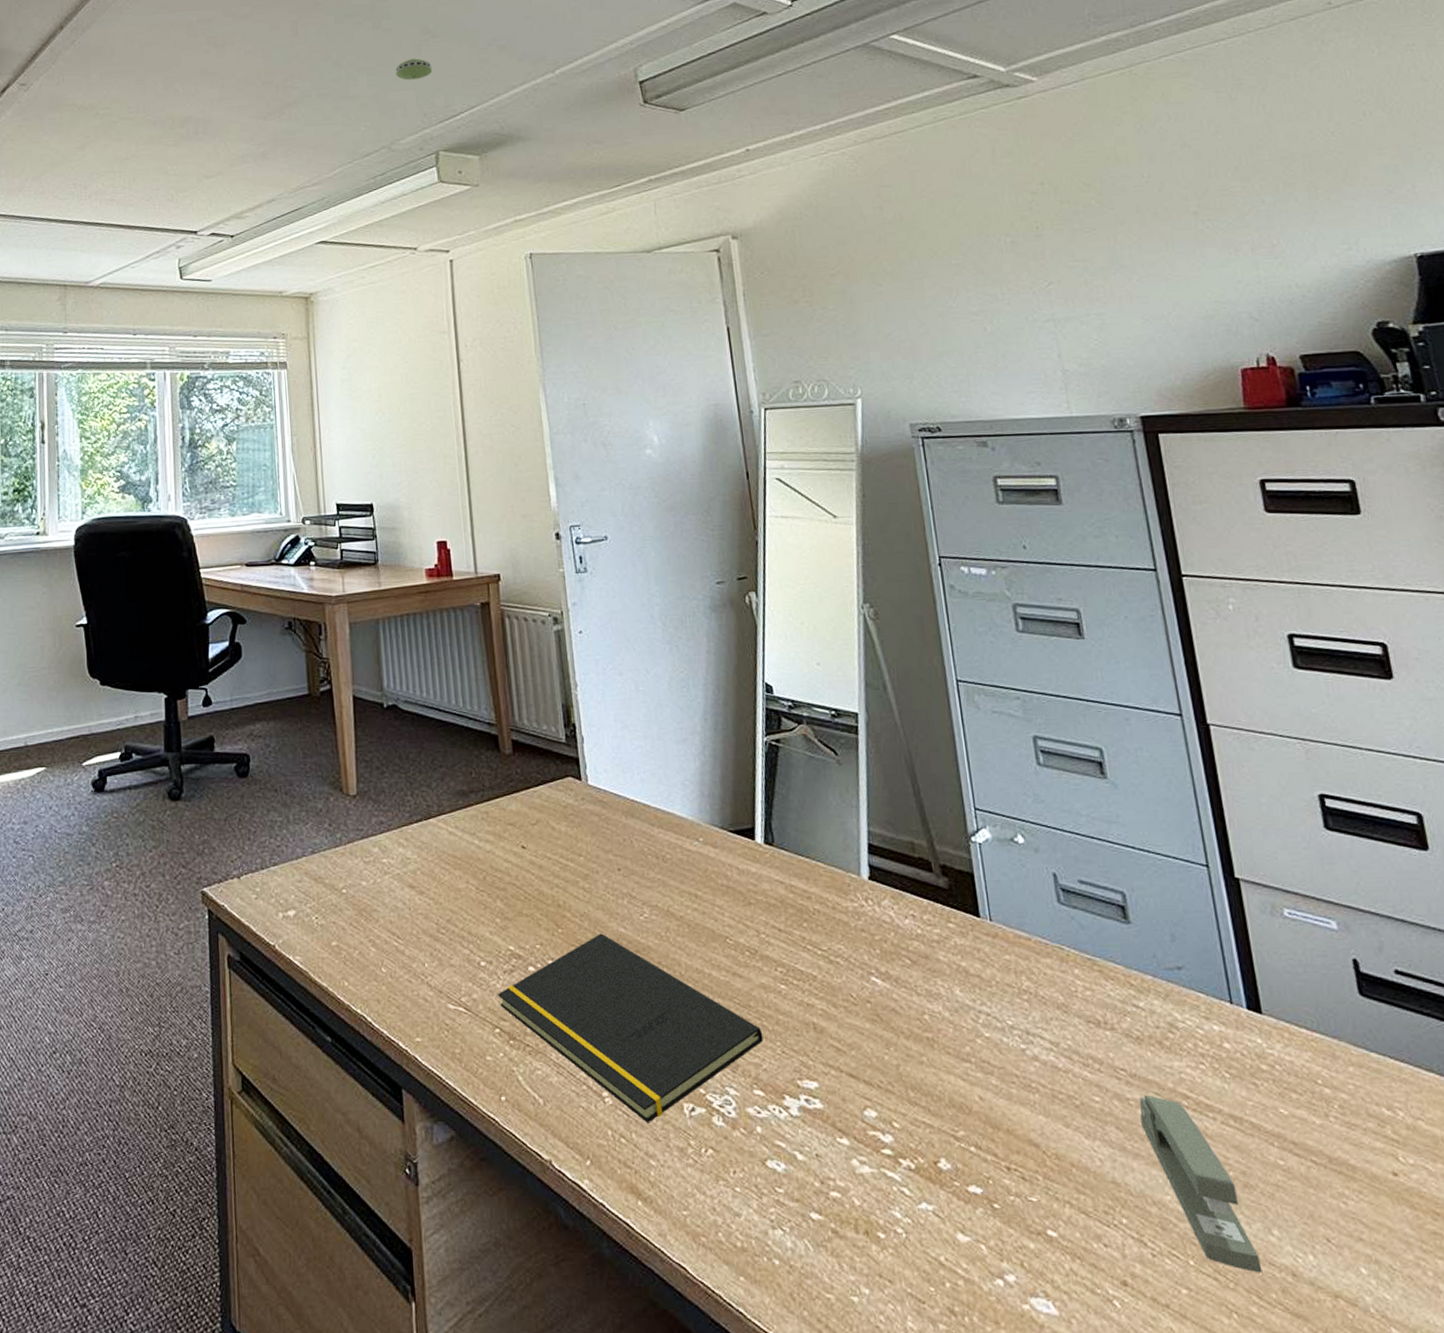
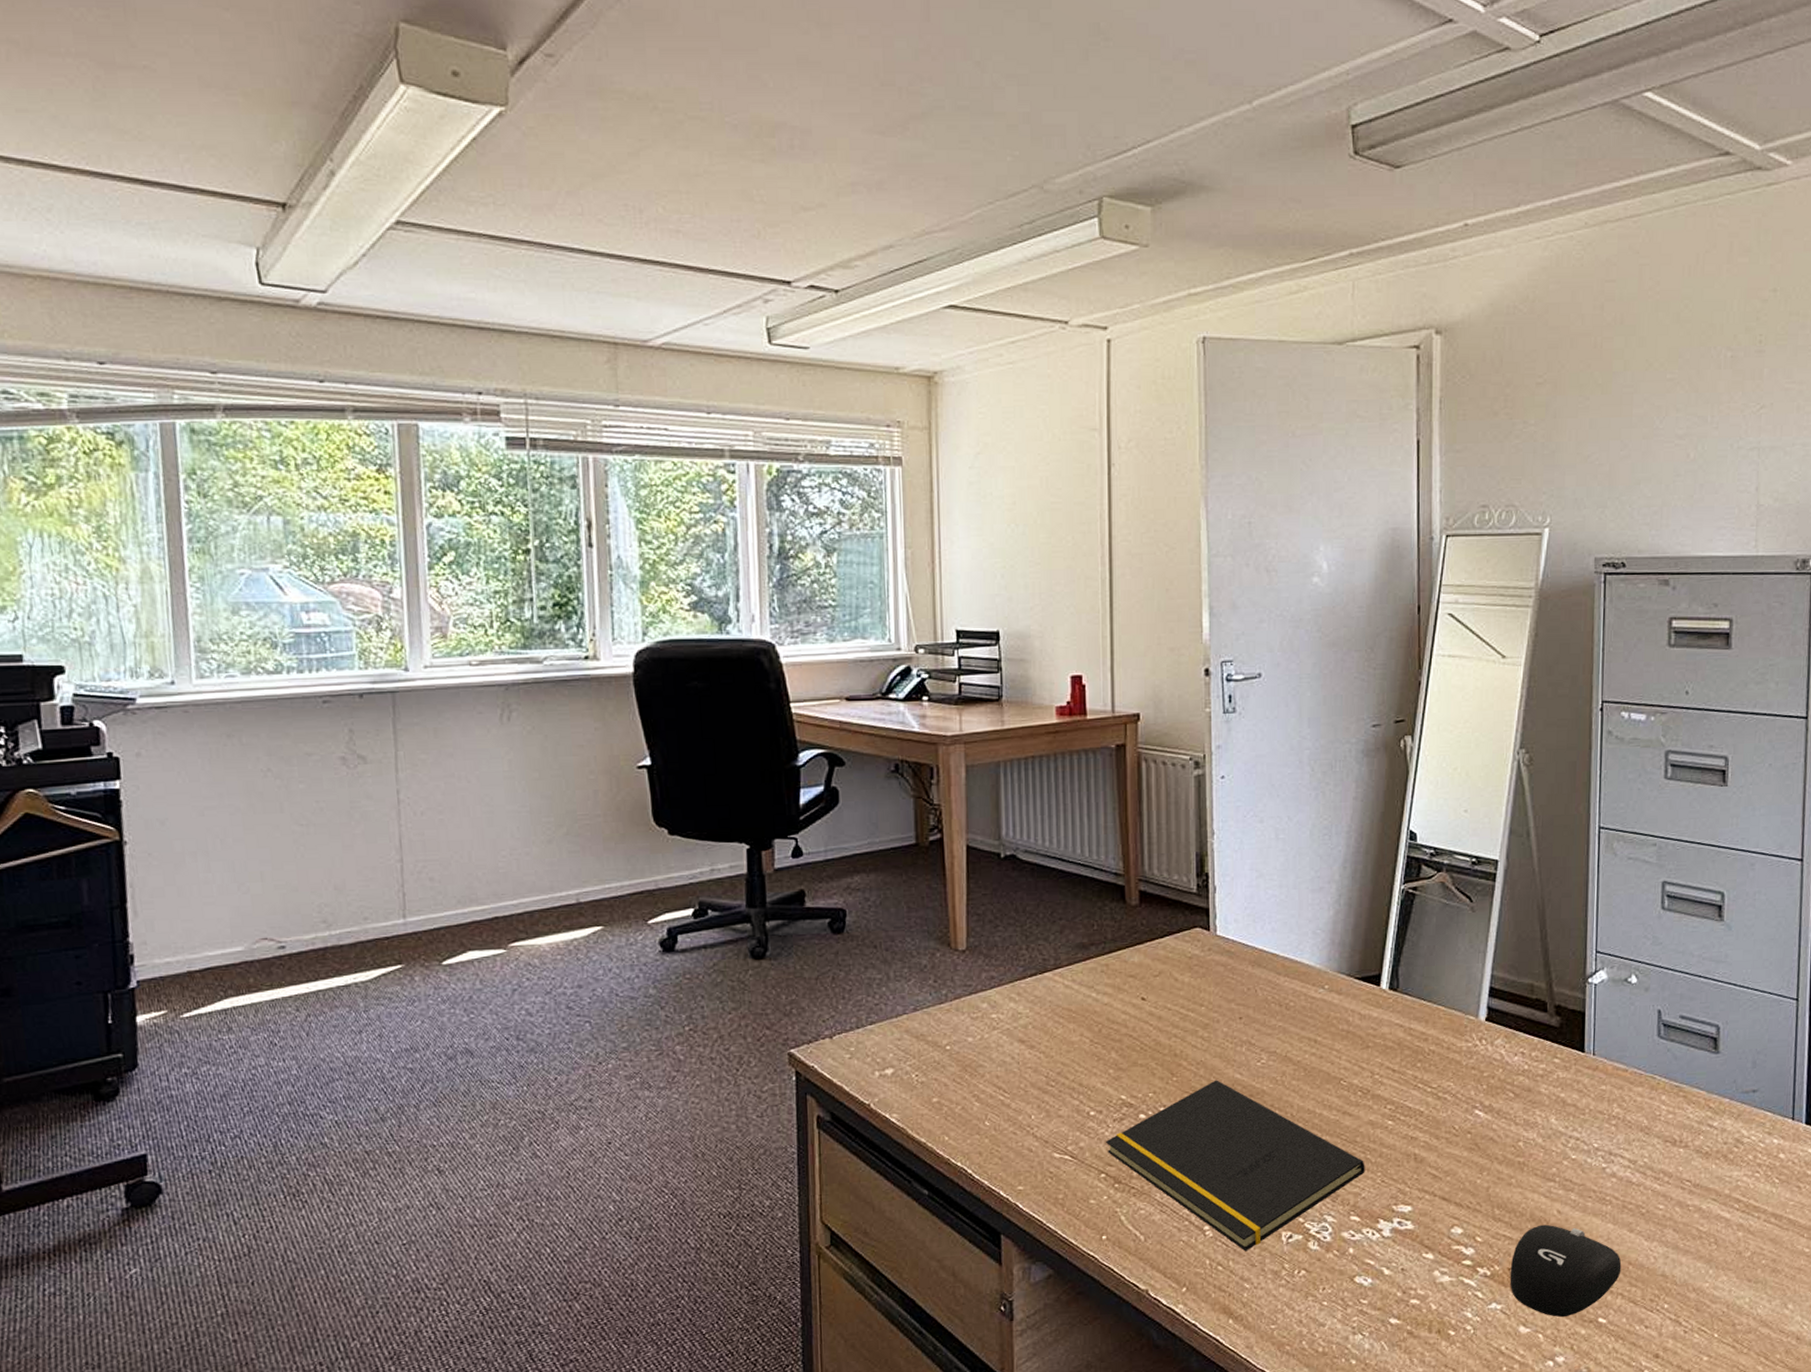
smoke detector: present [395,58,432,80] -> none [1055,67,1101,97]
computer mouse: none [936,1112,1064,1226] -> present [1510,1224,1622,1318]
stapler: present [1139,1094,1263,1273] -> none [1696,1201,1773,1340]

